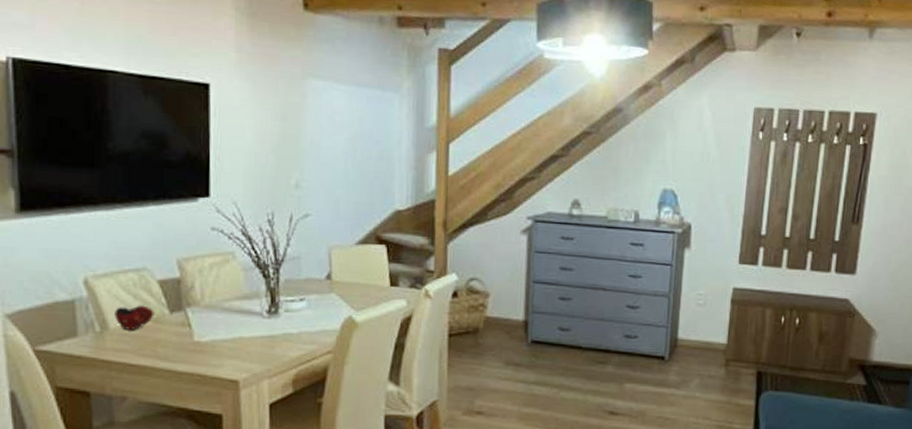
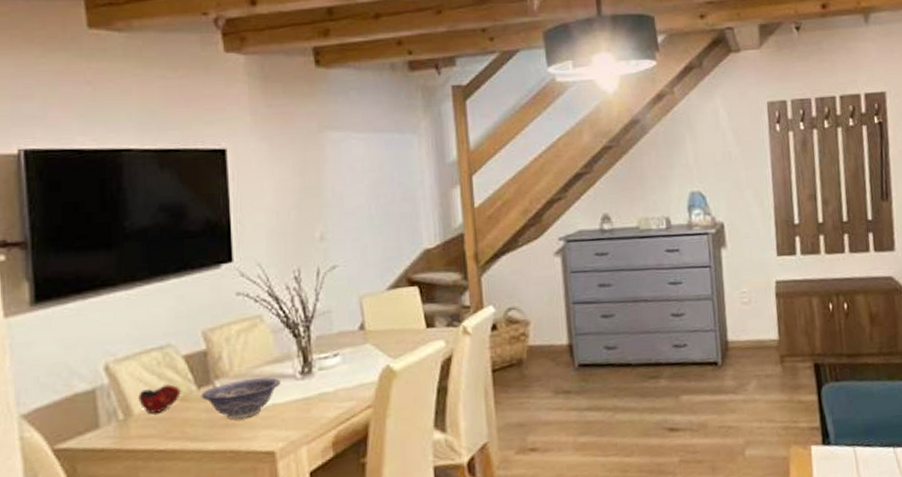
decorative bowl: none [173,310,249,346] -> present [201,377,282,420]

